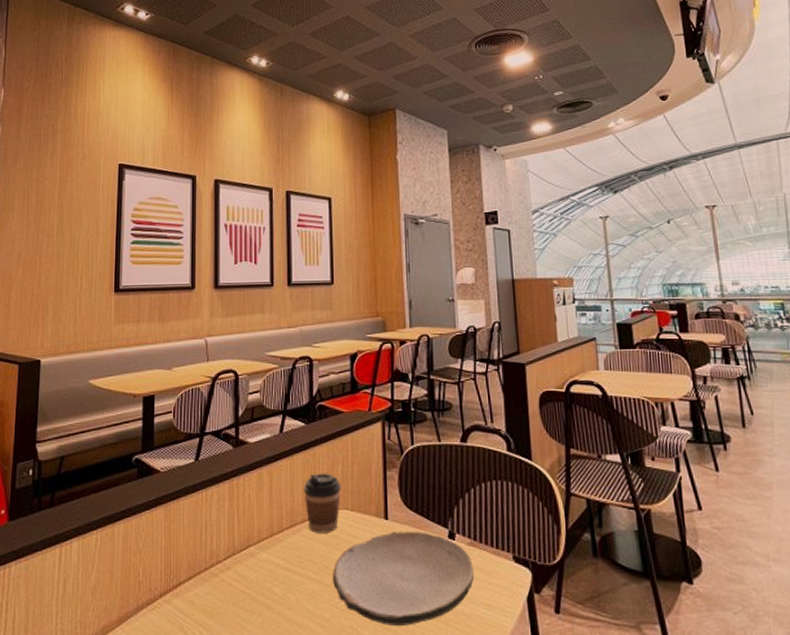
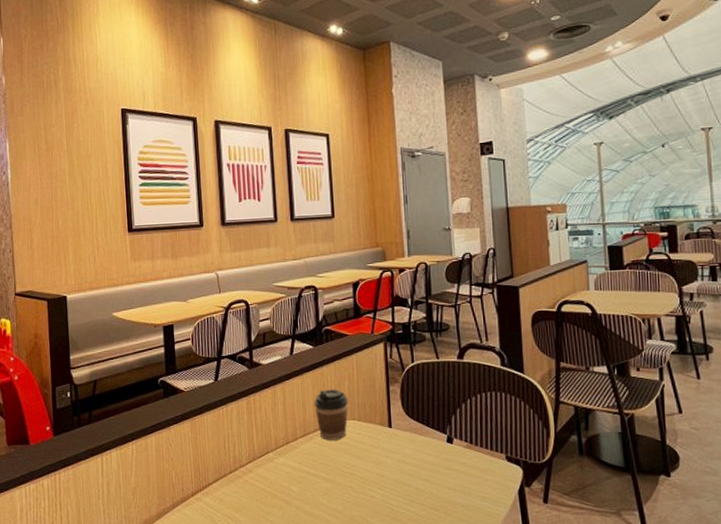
plate: present [333,532,474,627] -> none [343,437,470,517]

